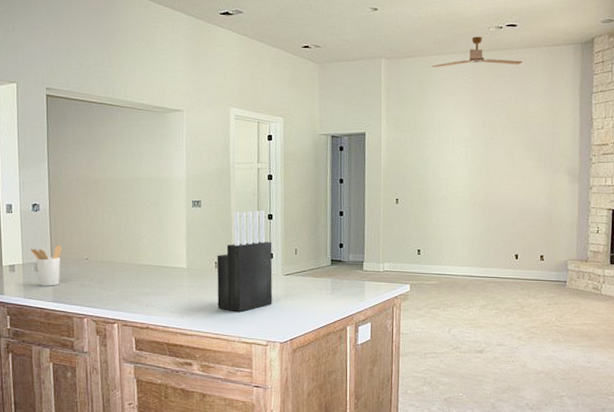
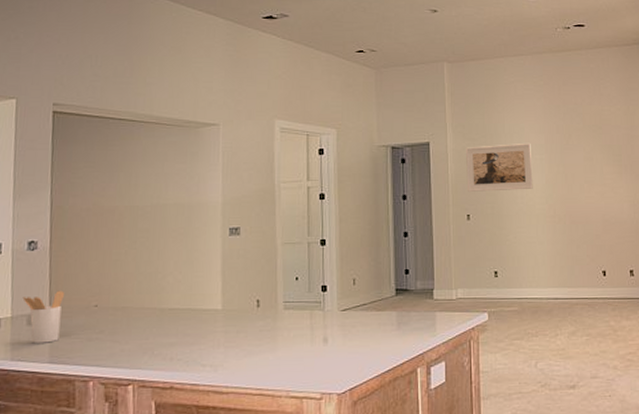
knife block: present [216,210,273,312] -> none [259,236,328,359]
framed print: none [397,136,458,179] -> present [466,143,533,192]
ceiling fan: present [431,36,523,68] -> none [498,37,594,71]

